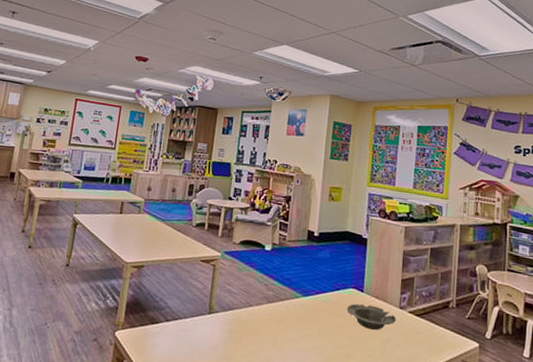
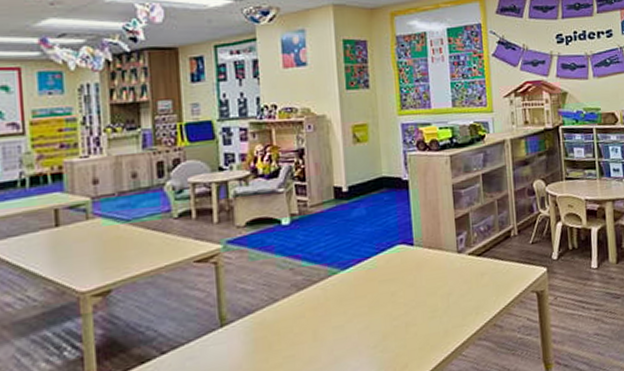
bowl: present [346,304,396,330] -> none [397,257,456,287]

